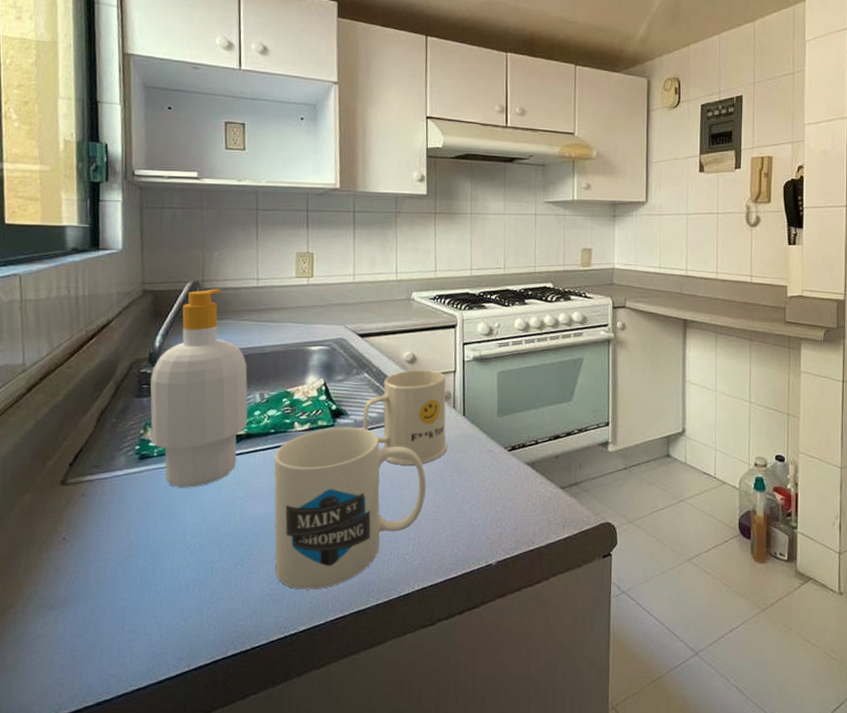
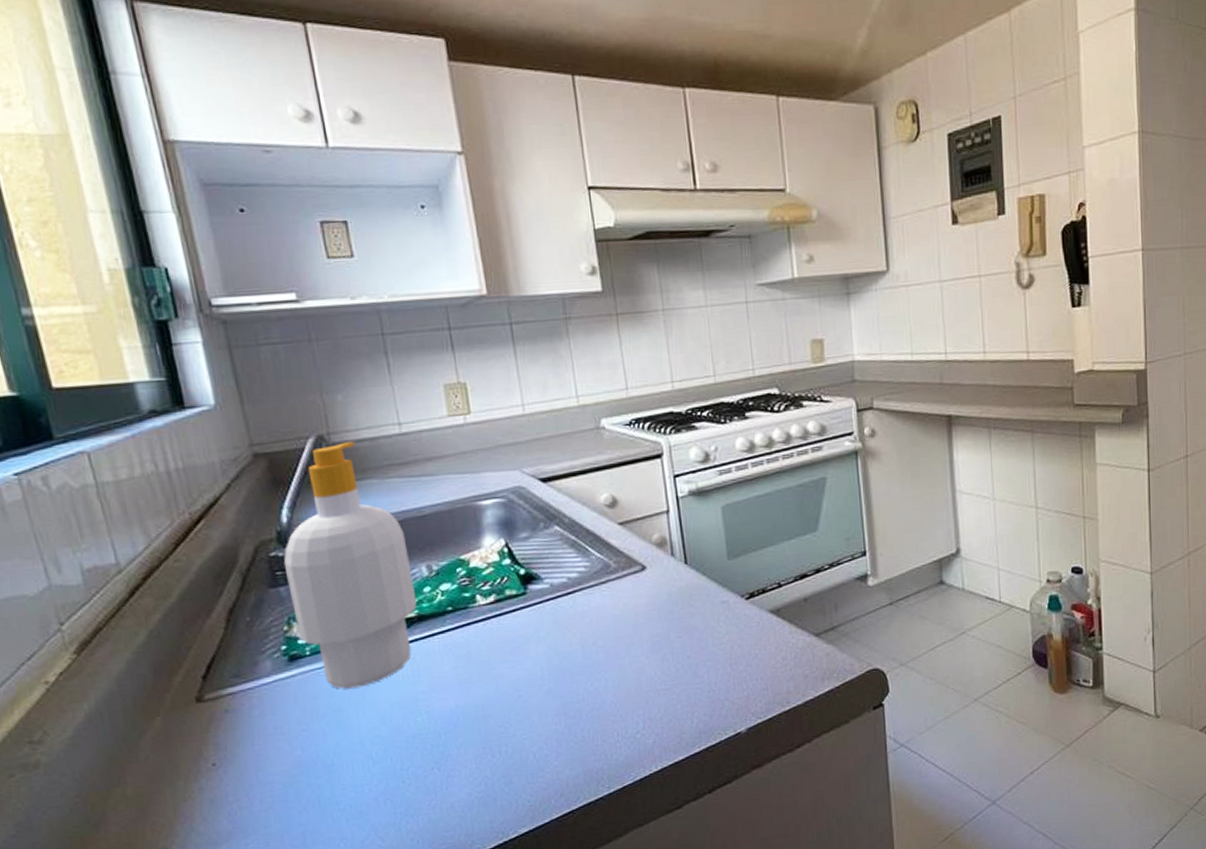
mug: present [274,427,427,590] -> none [457,592,651,788]
mug: present [362,370,447,465] -> none [559,512,671,632]

